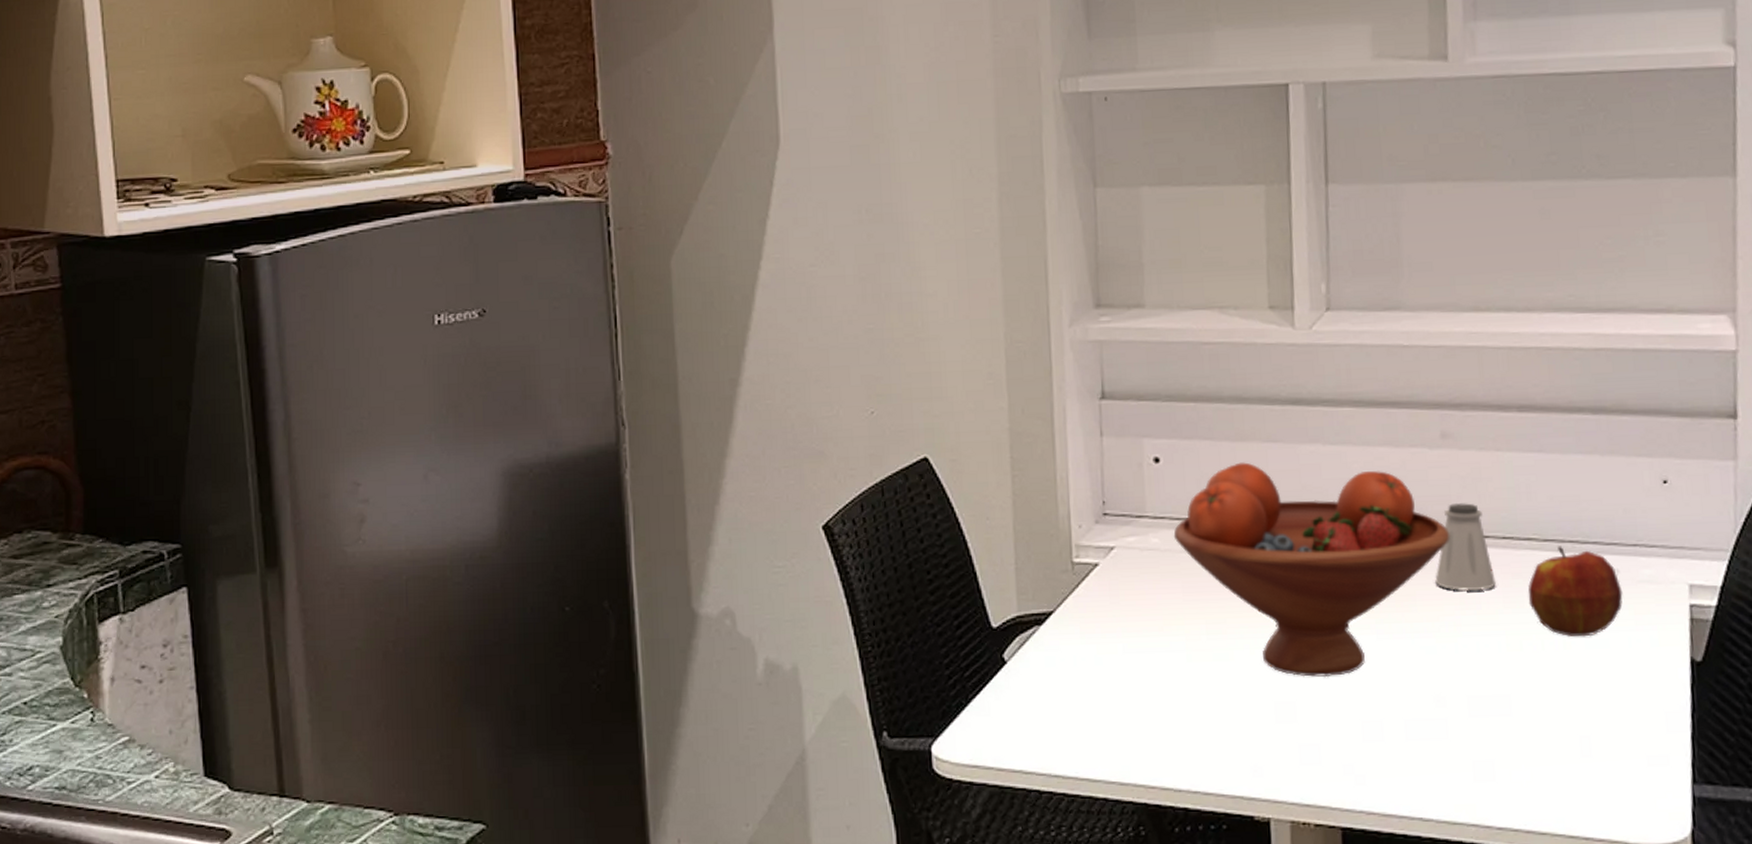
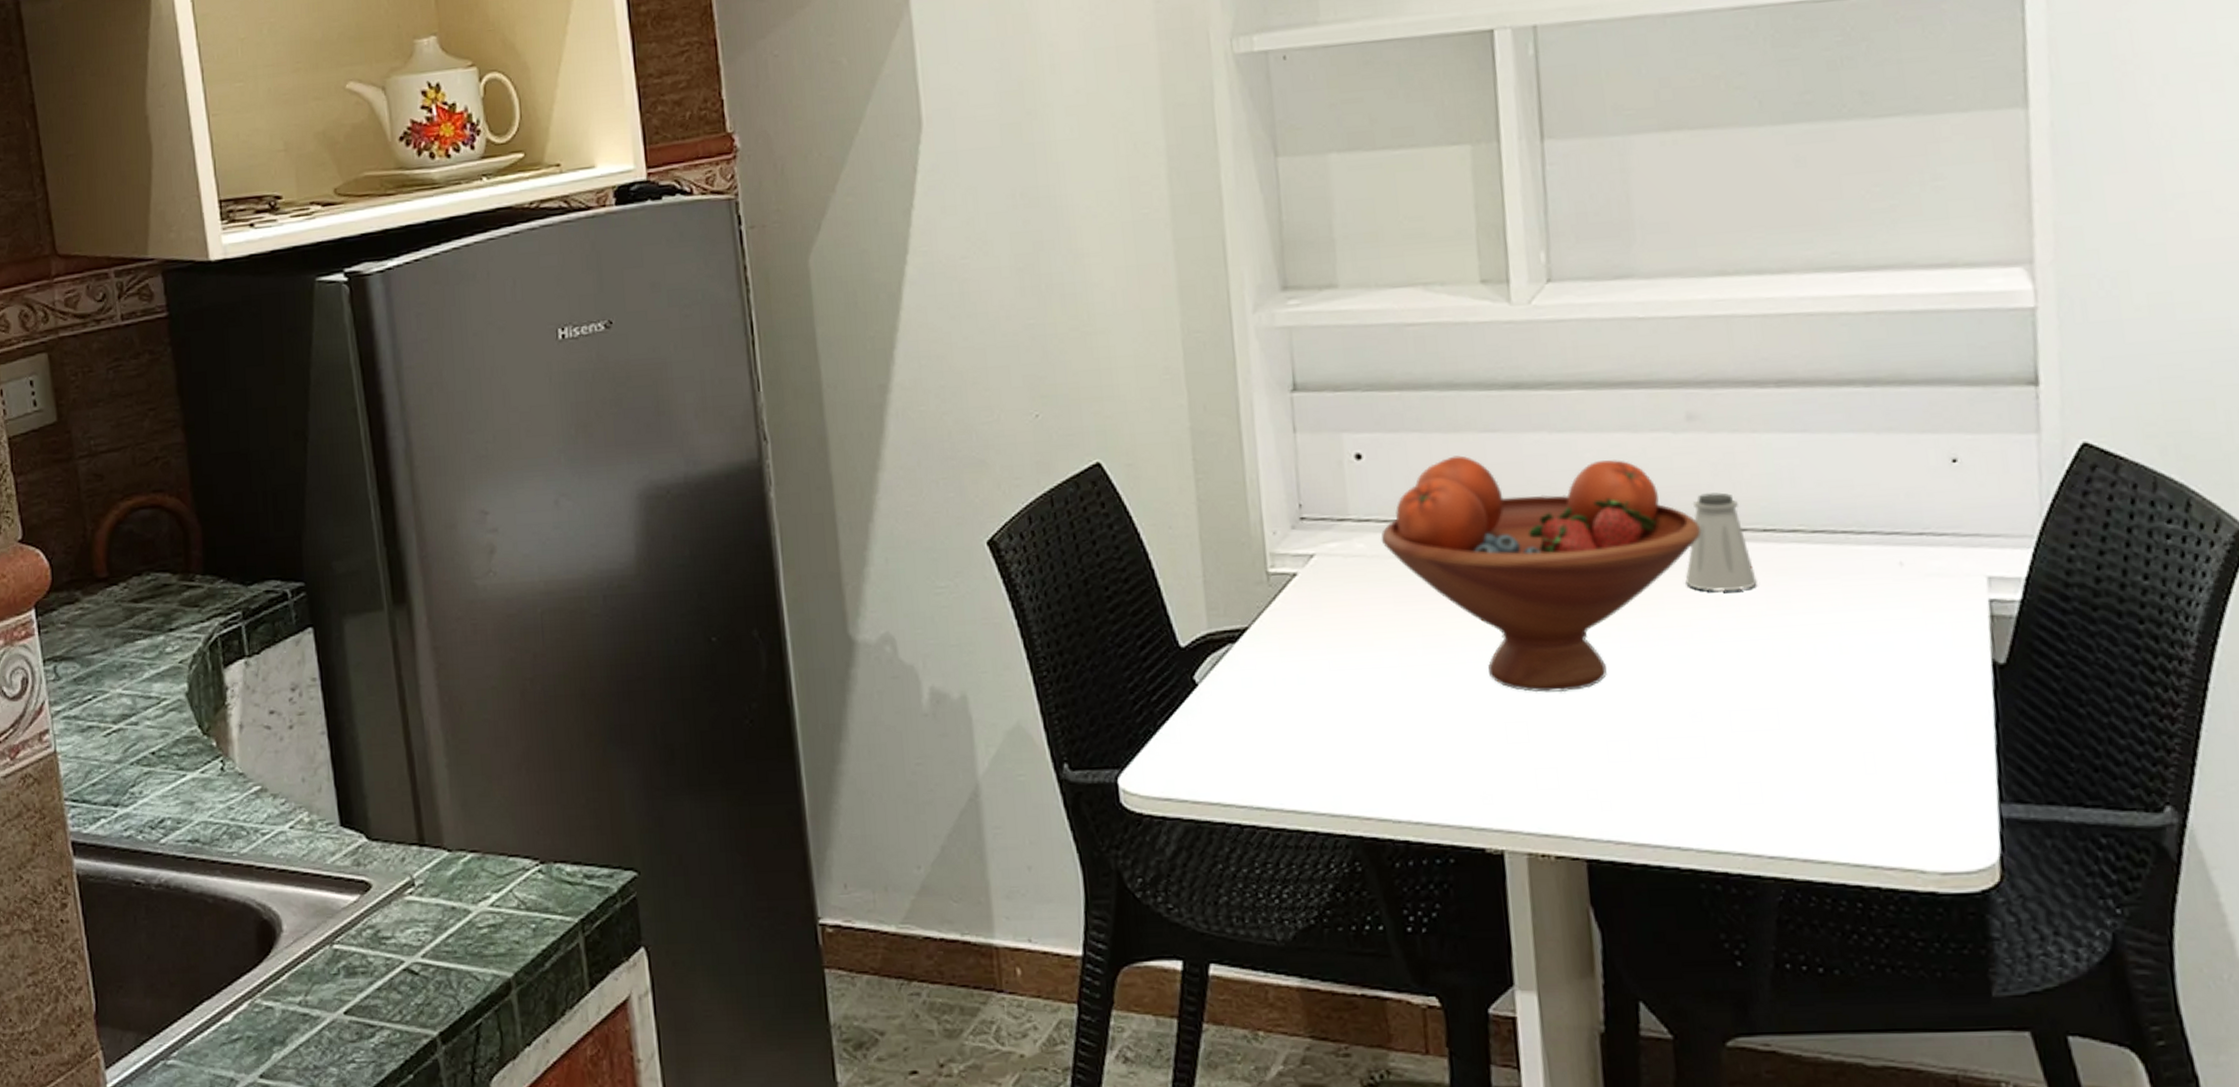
apple: present [1528,546,1623,637] -> none [1795,537,1909,640]

